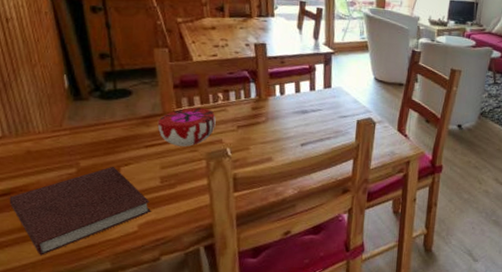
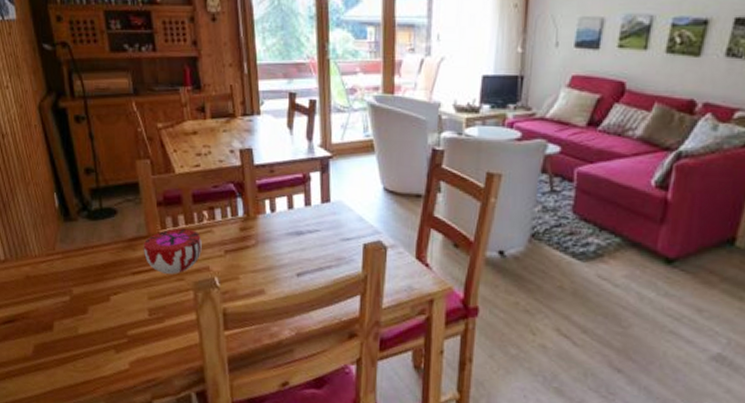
notebook: present [9,166,151,255] -> none [13,294,141,389]

